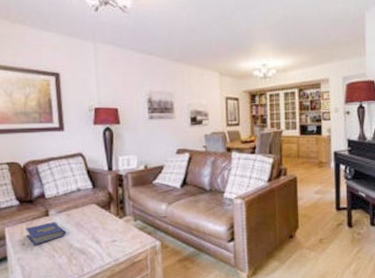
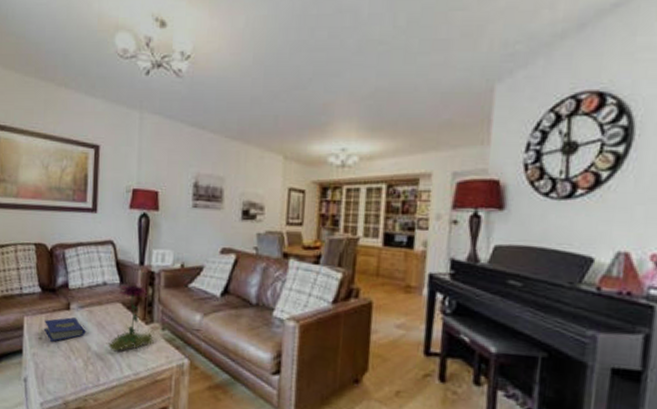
flower: none [86,187,128,244] -> present [106,283,154,351]

